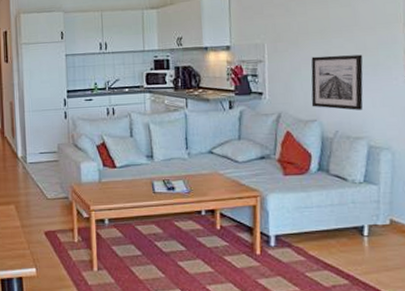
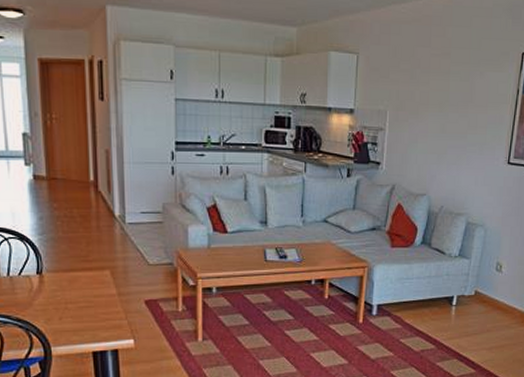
wall art: present [311,54,363,111] -> none [423,129,473,187]

